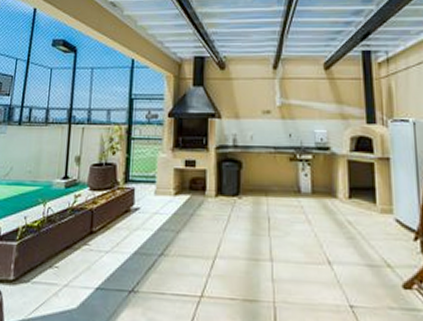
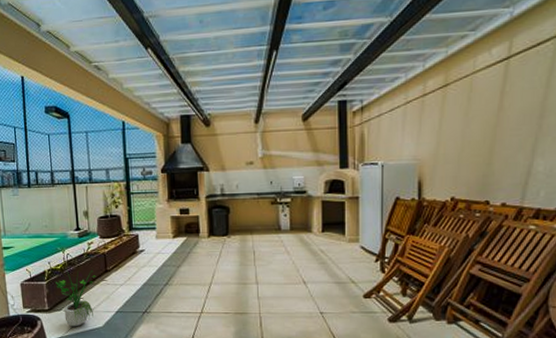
potted plant: none [27,226,79,307] -> present [55,268,96,327]

